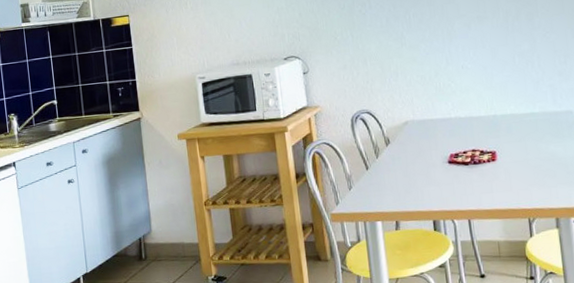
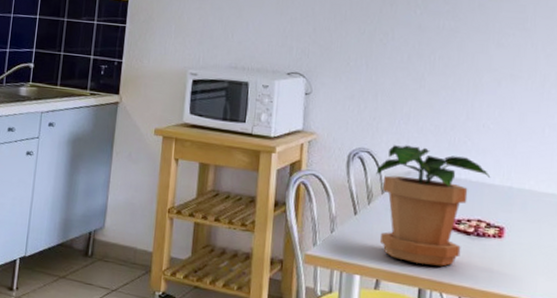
potted plant: none [378,97,477,200] -> present [376,145,491,267]

